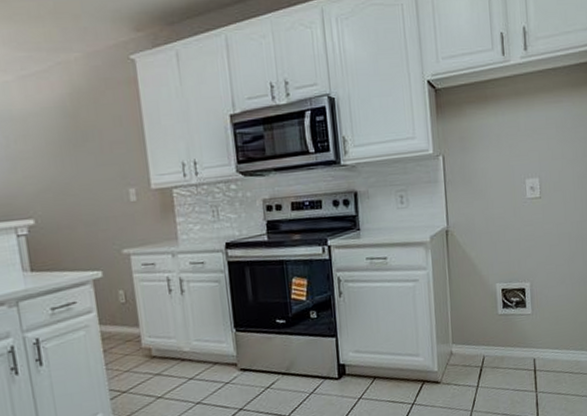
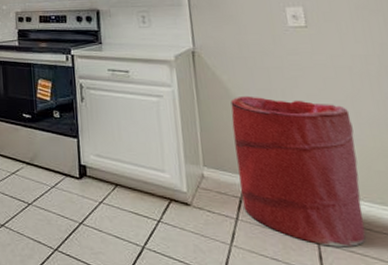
laundry hamper: none [477,268,569,394] -> present [230,96,366,248]

